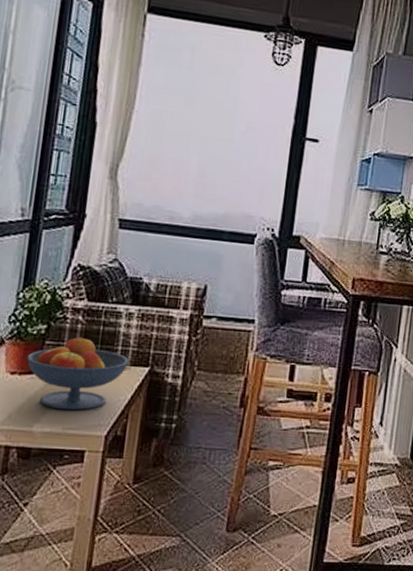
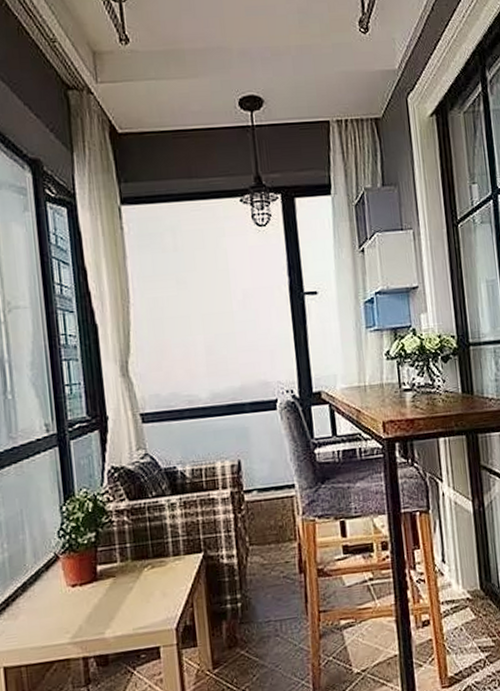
fruit bowl: present [26,336,130,411] -> none [83,537,183,612]

